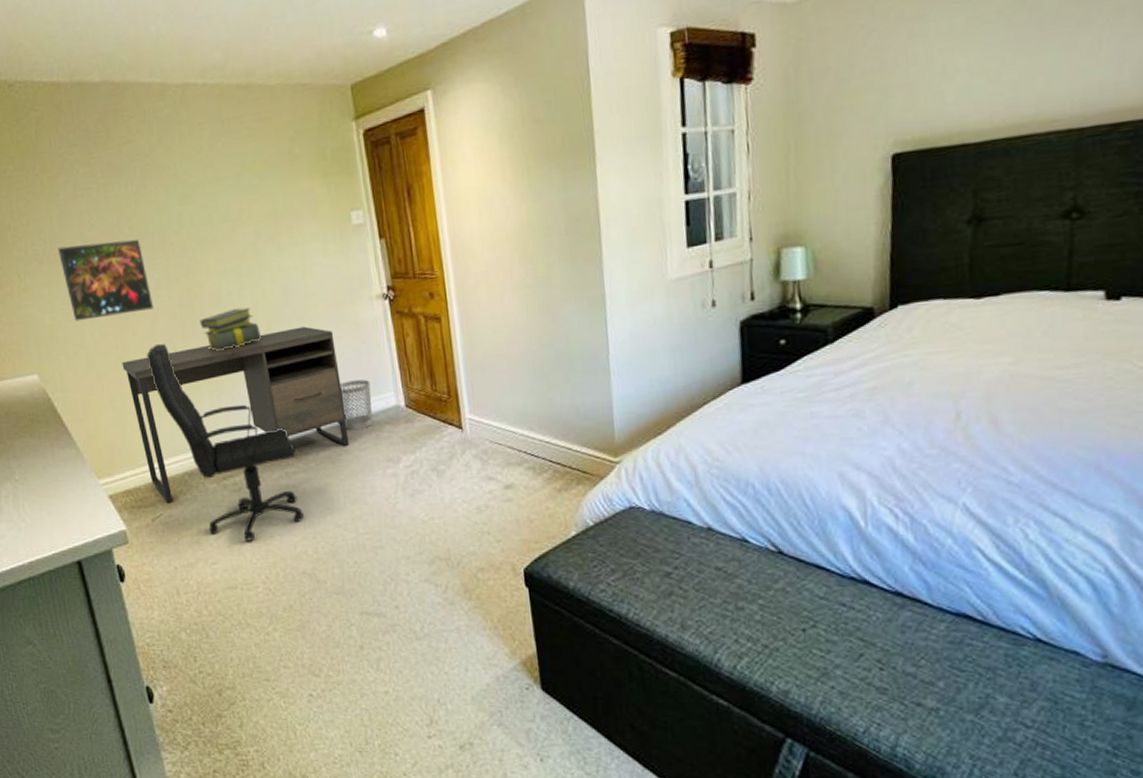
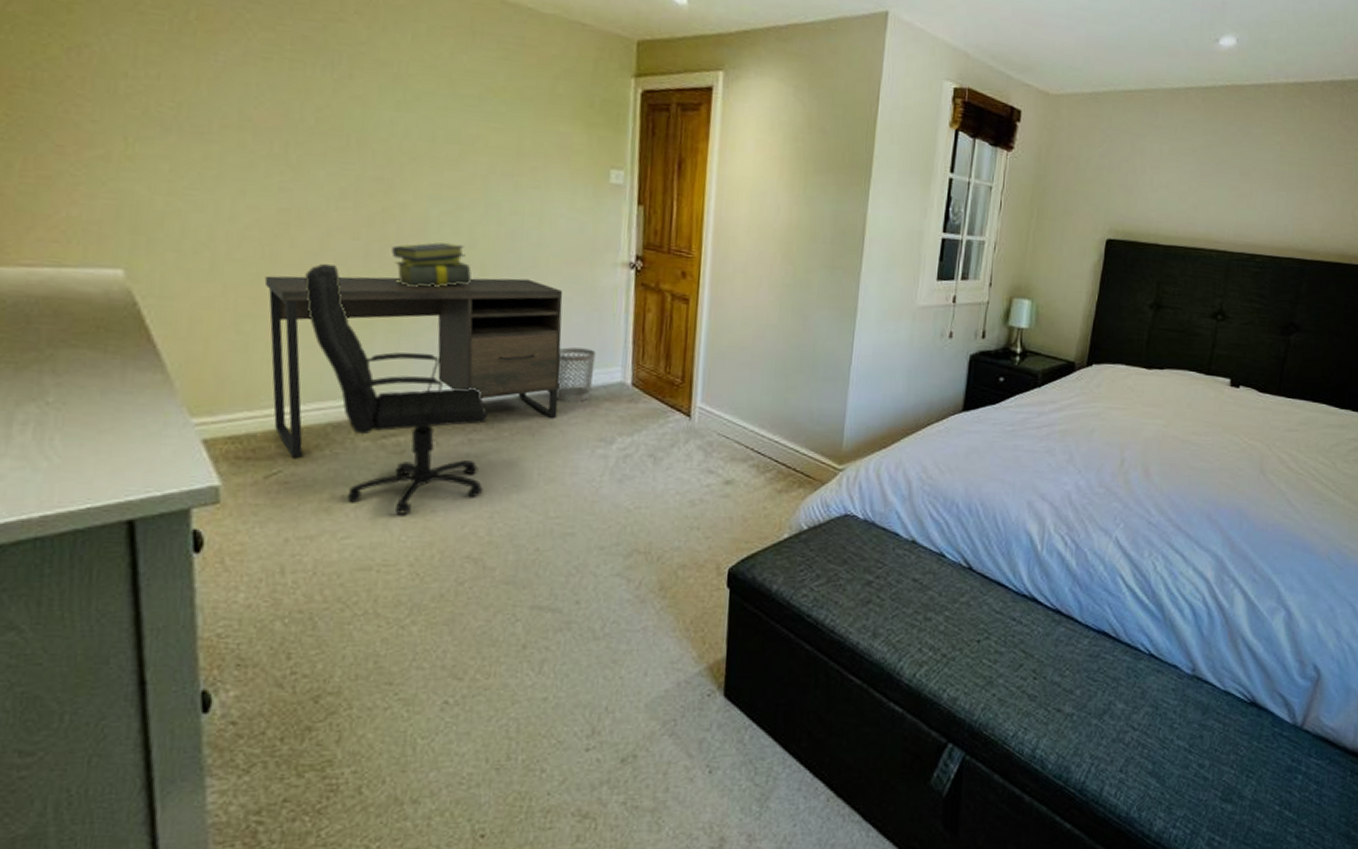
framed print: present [58,239,153,322] -> none [198,117,330,221]

